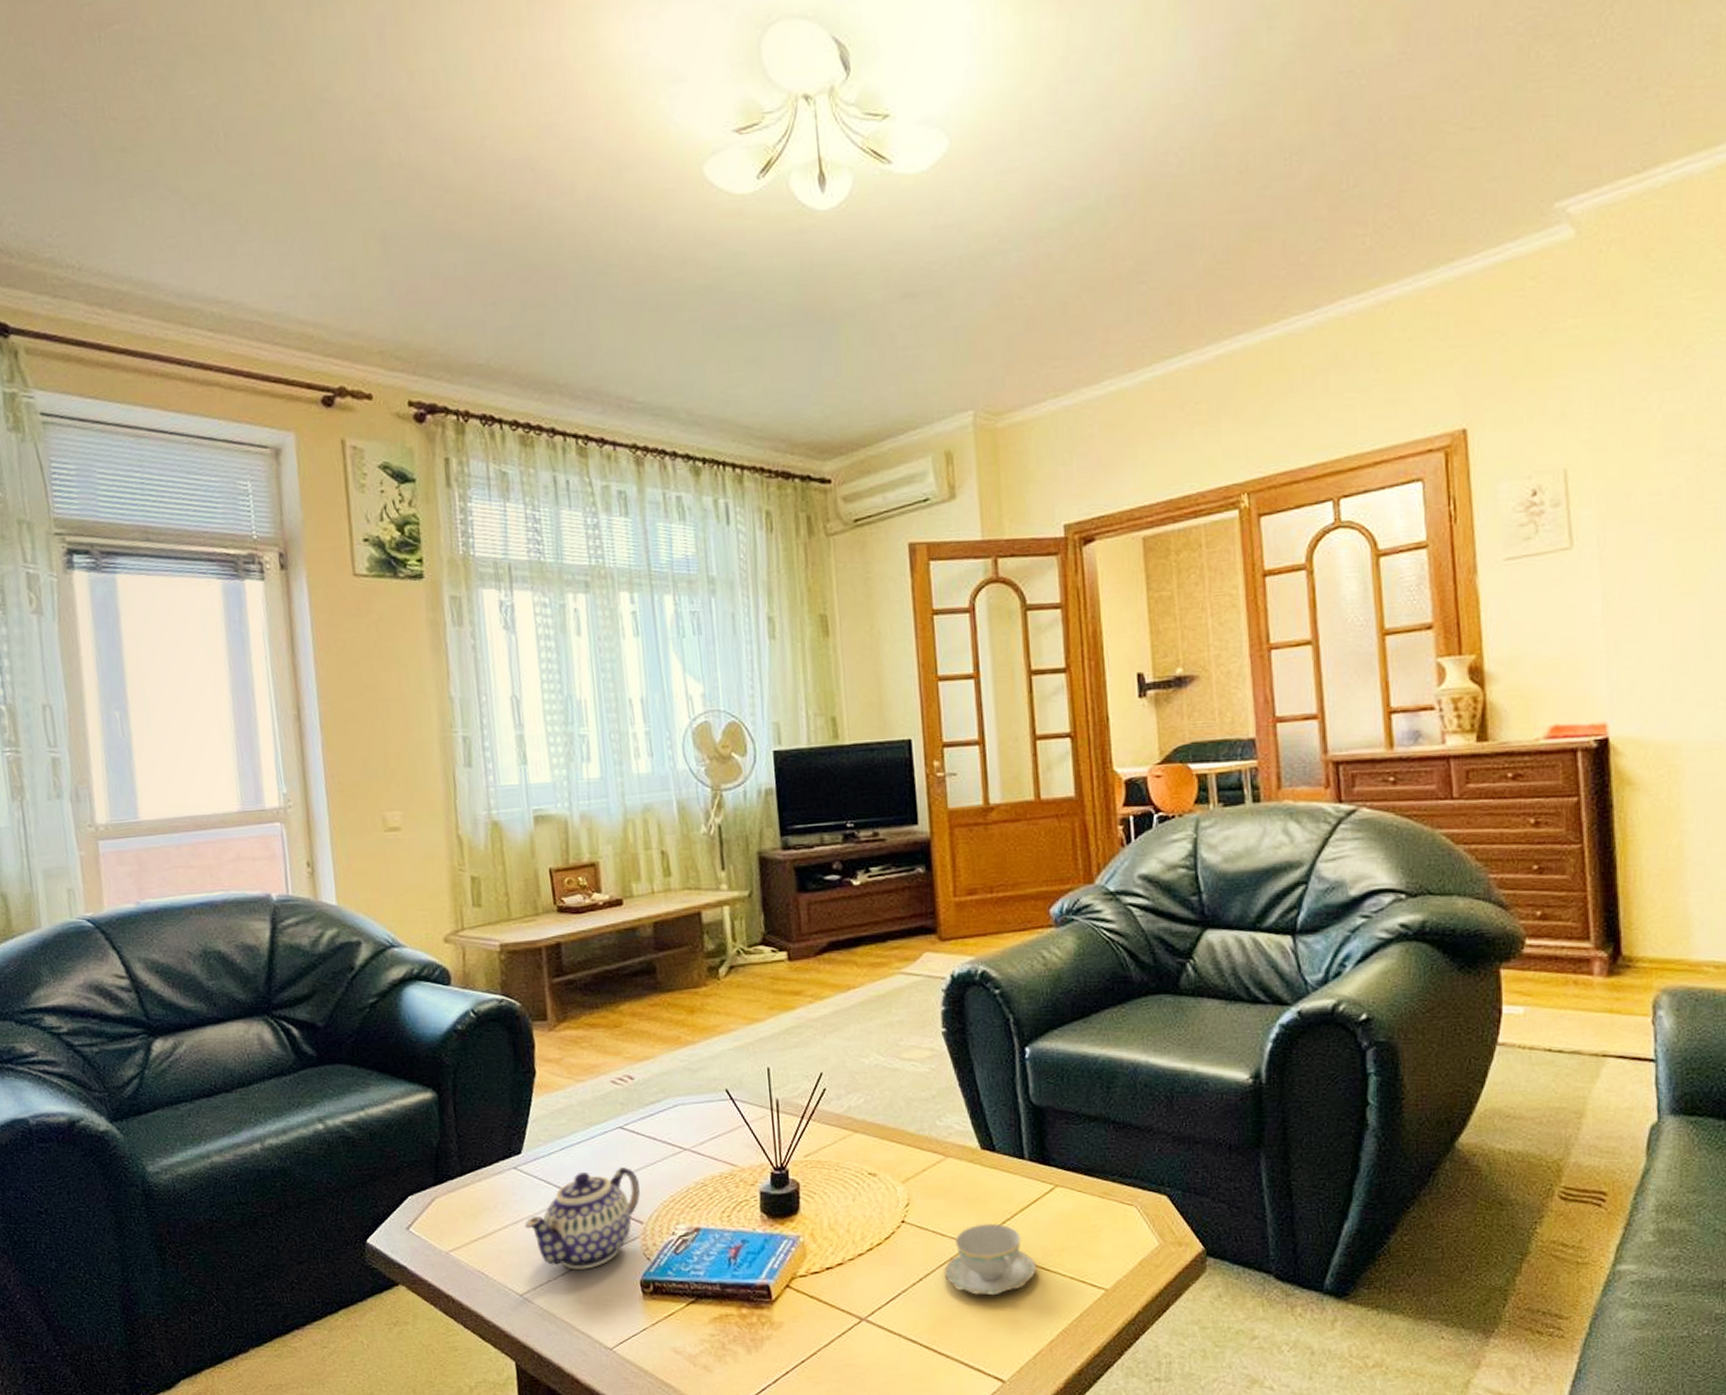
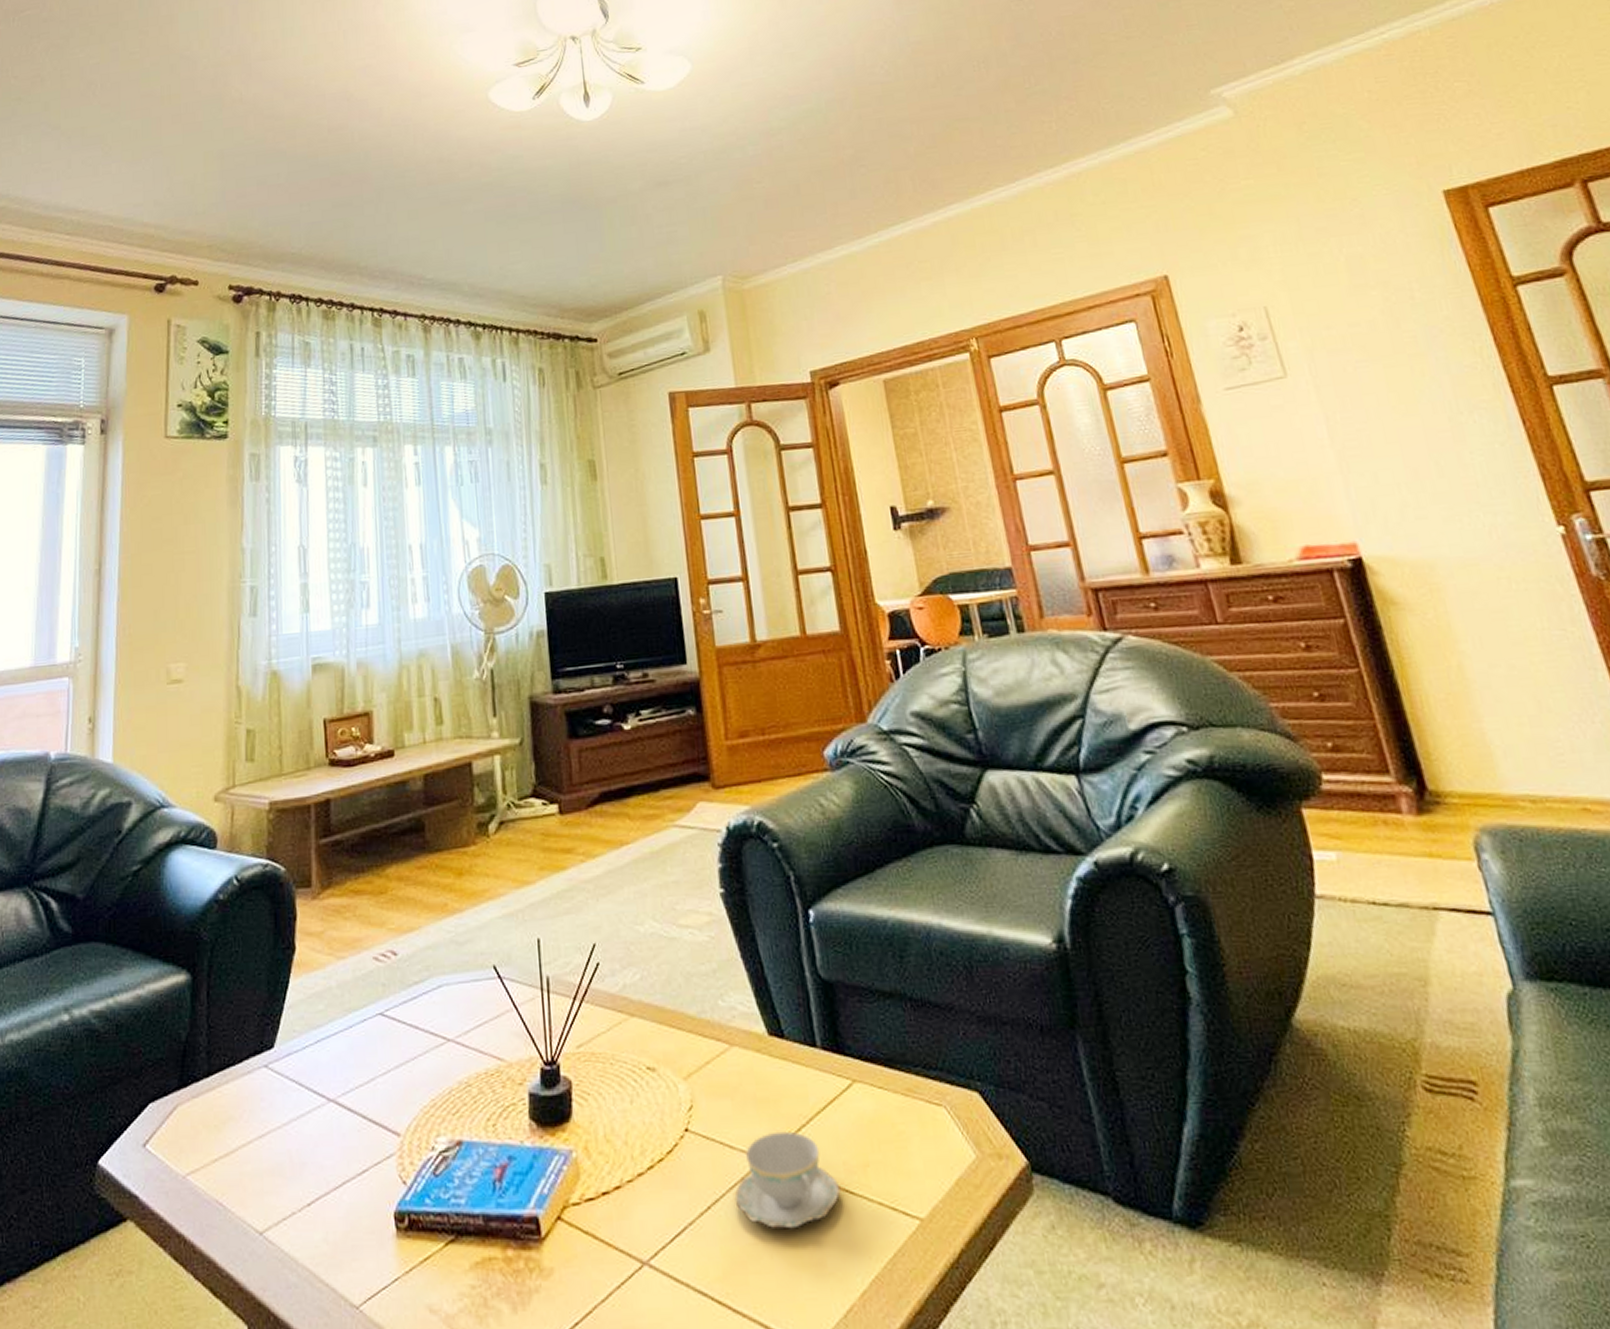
teapot: present [524,1166,640,1270] -> none [271,1062,398,1198]

